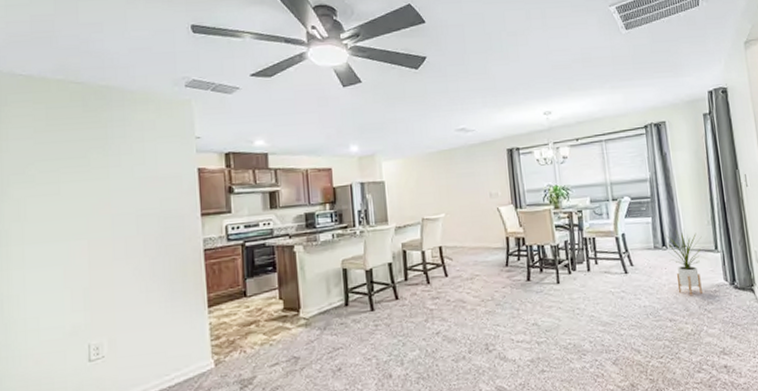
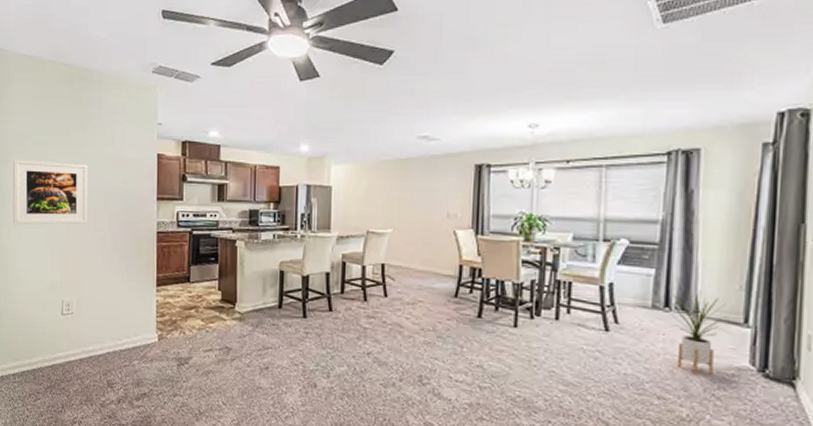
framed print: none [10,187,117,267] -> present [12,159,89,225]

